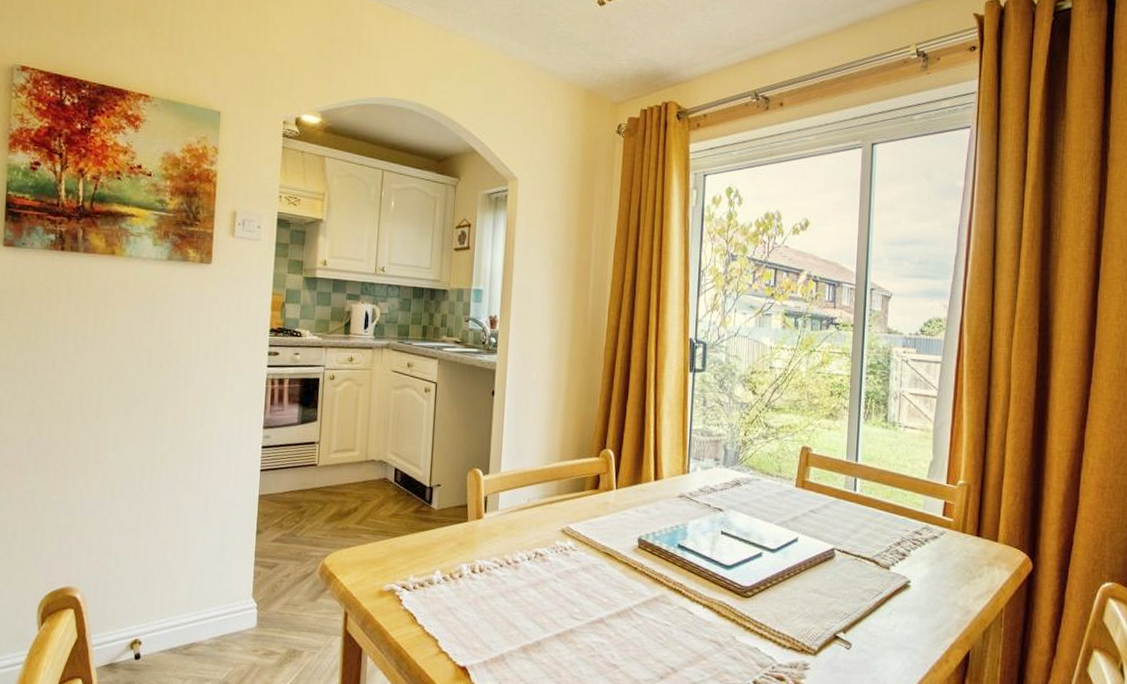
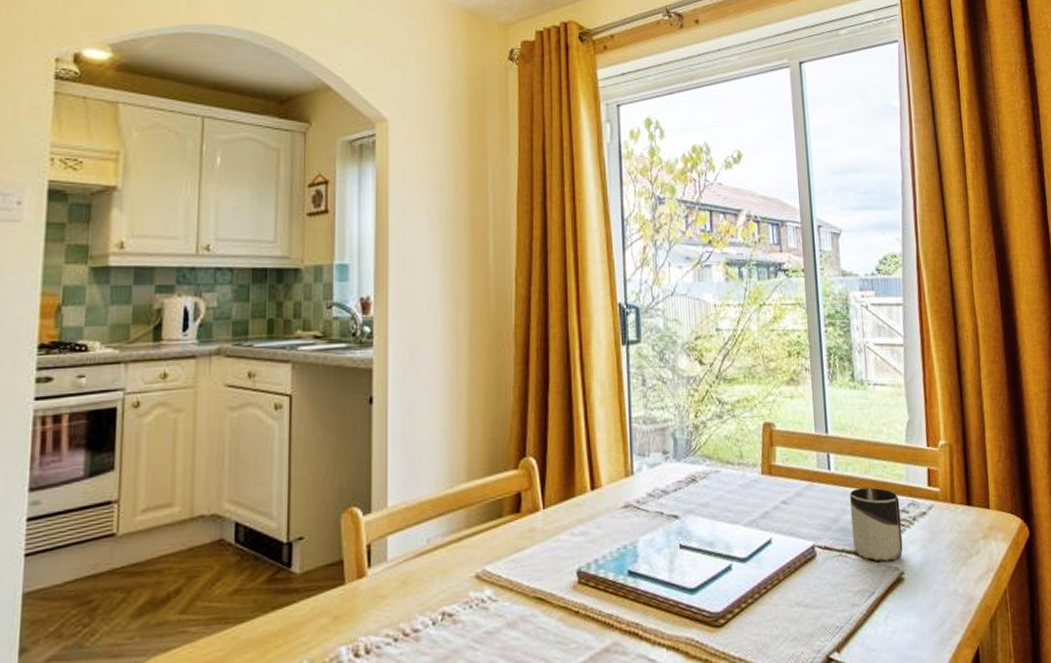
cup: none [868,509,915,571] -> present [849,487,903,562]

